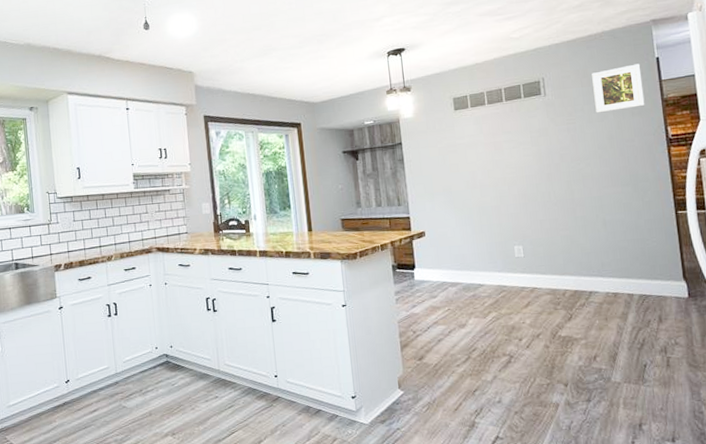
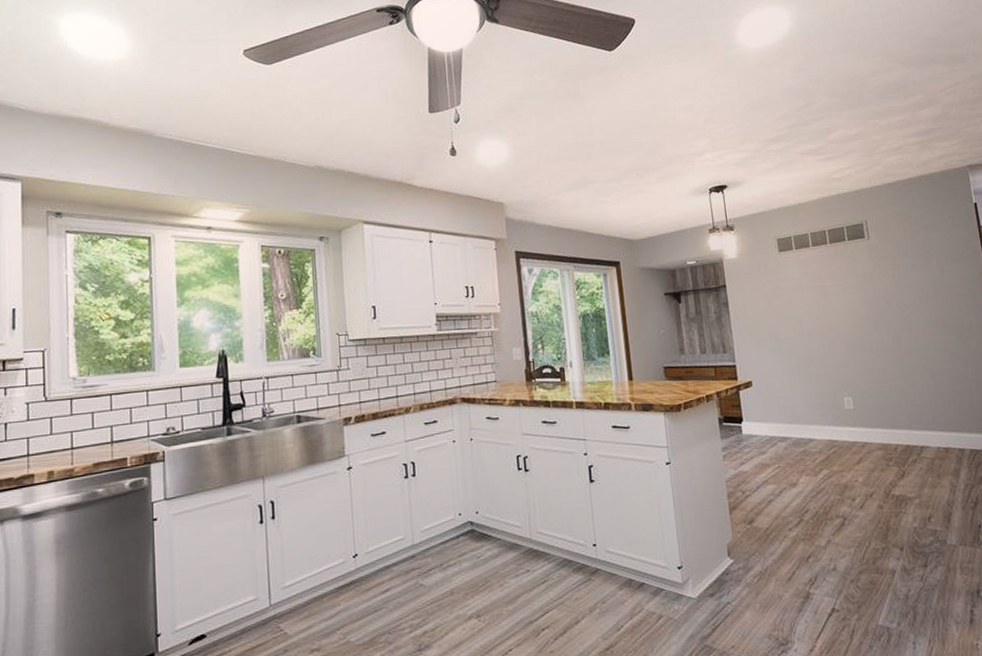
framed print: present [592,64,645,113] -> none [913,209,966,259]

